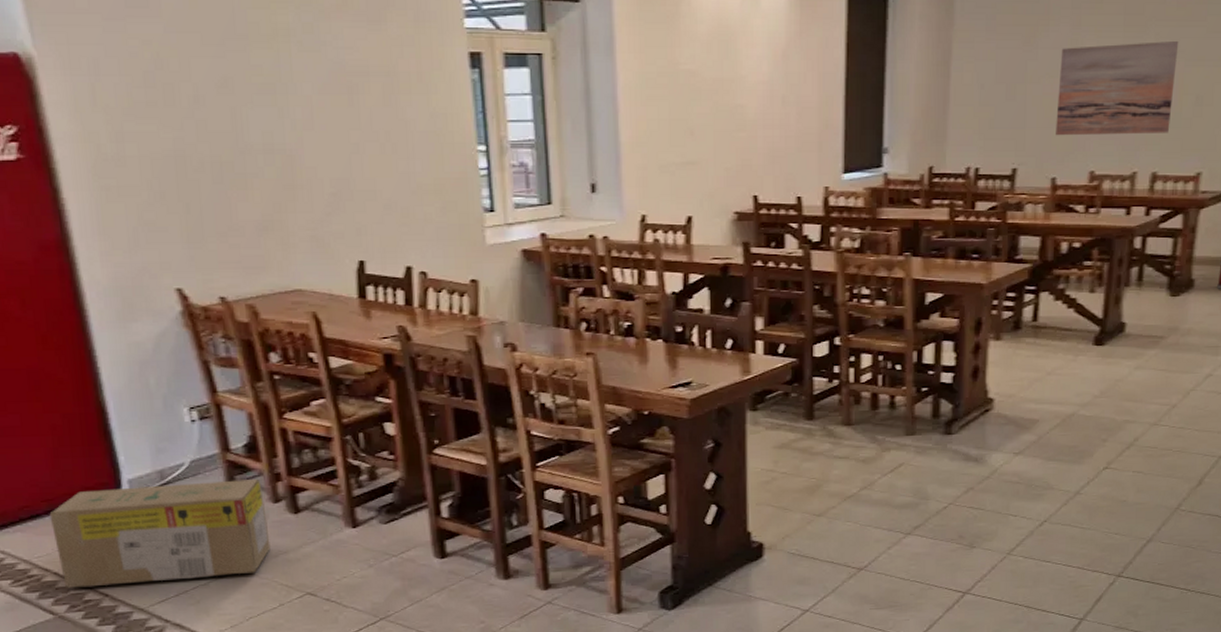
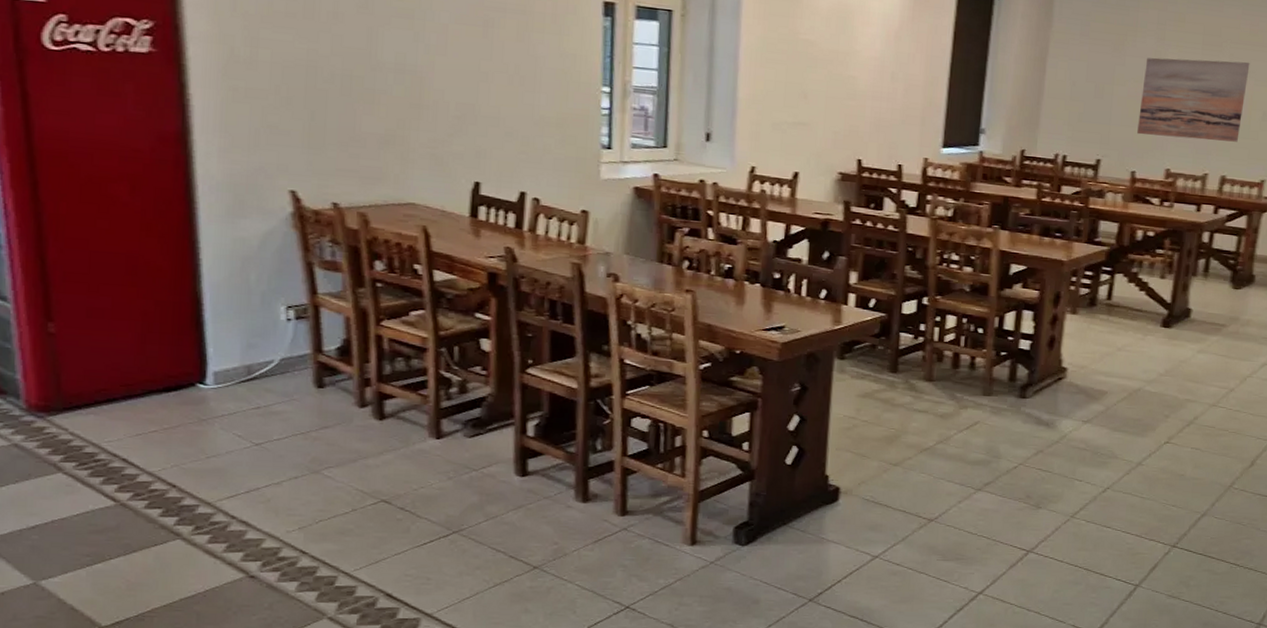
cardboard box: present [49,479,271,588] -> none [127,379,351,477]

